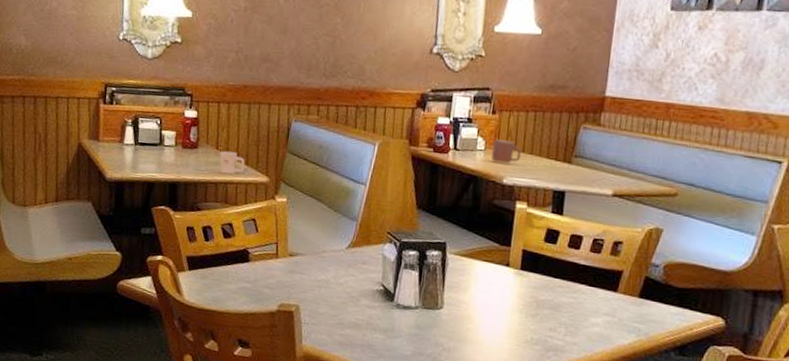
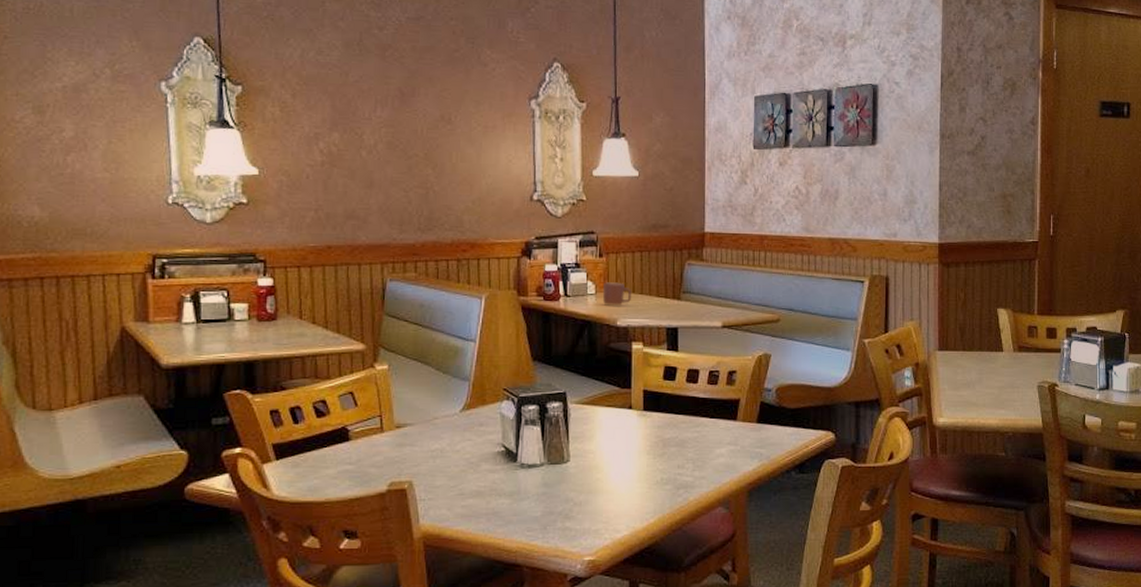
mug: present [219,151,245,175] -> none [304,319,336,345]

